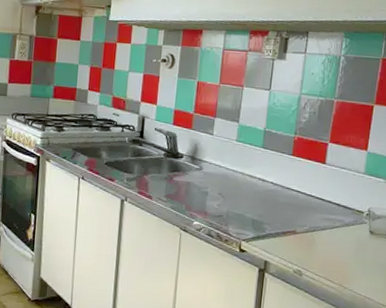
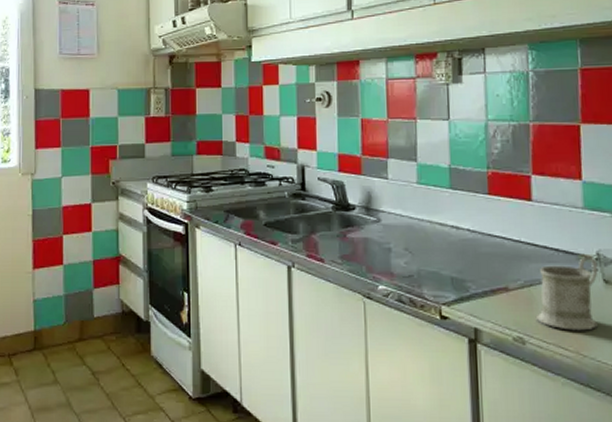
mug: none [314,209,368,269] -> present [537,253,598,331]

